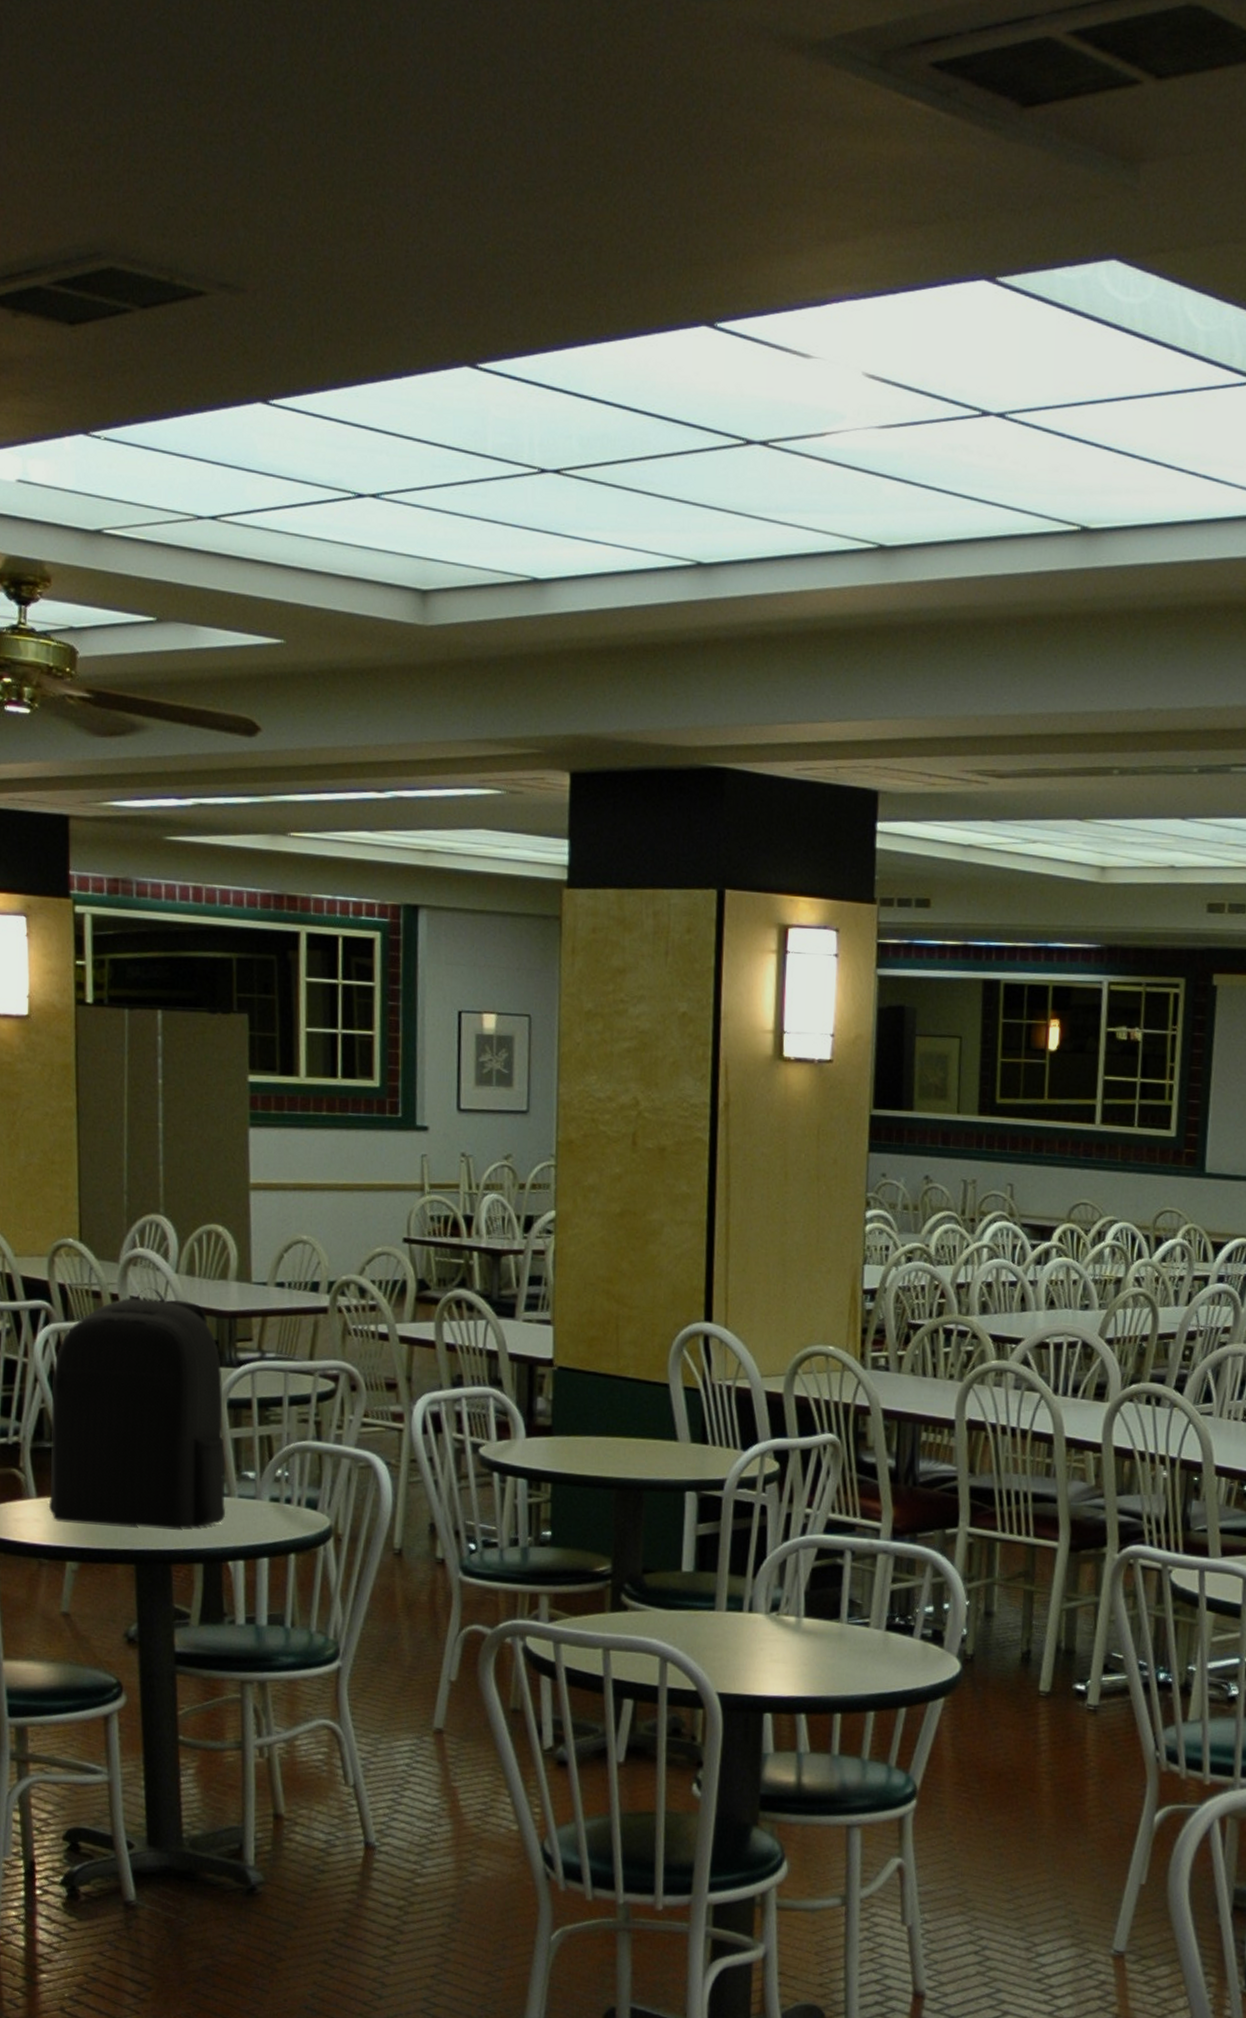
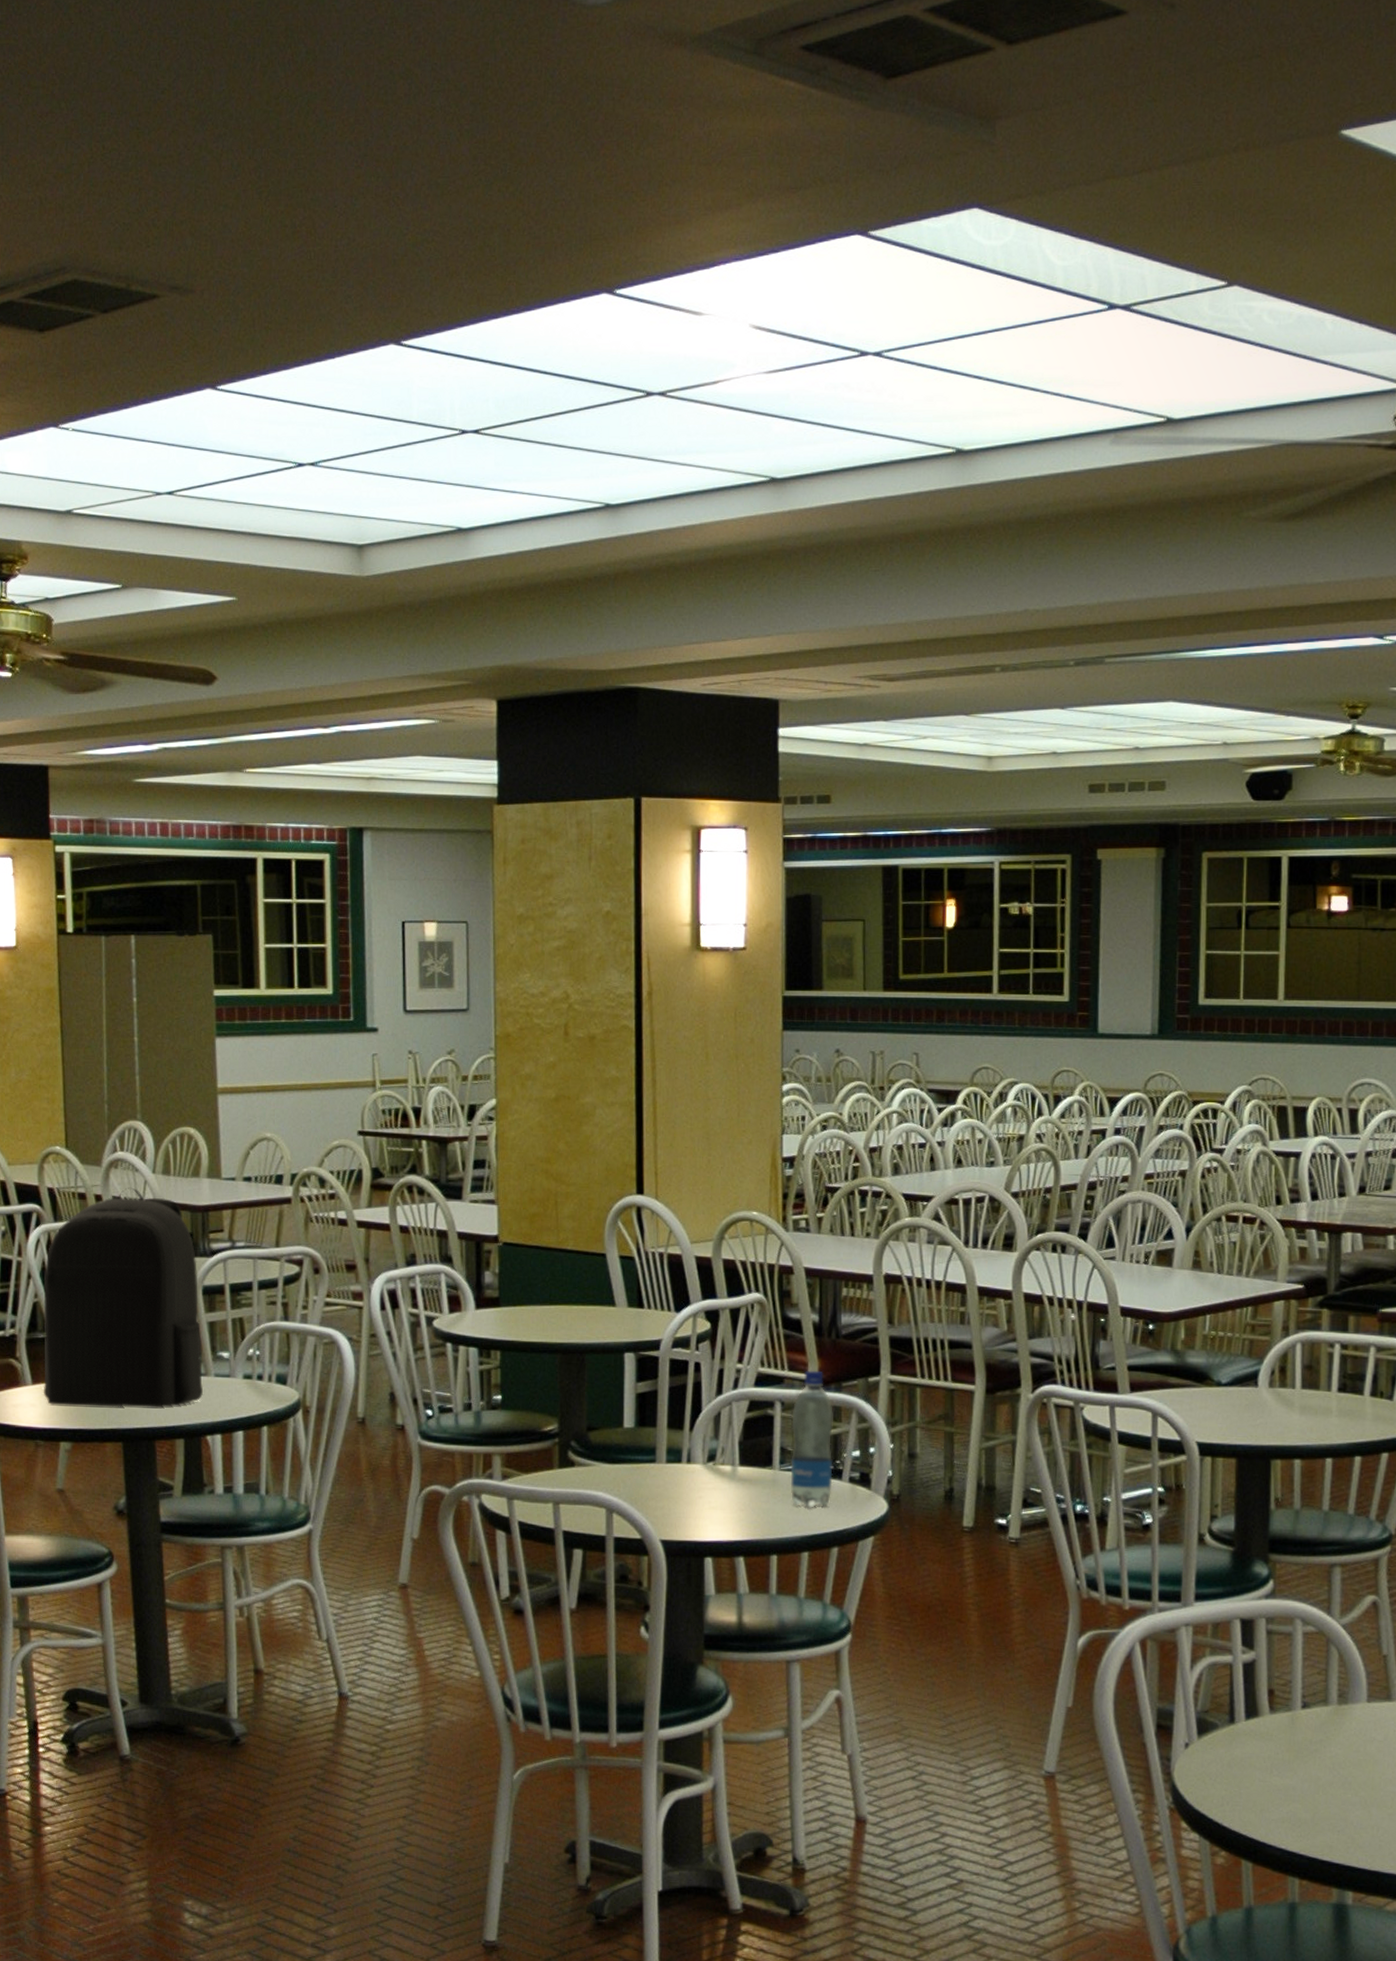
bottle: none [858,1518,907,1666] -> present [790,1370,833,1509]

